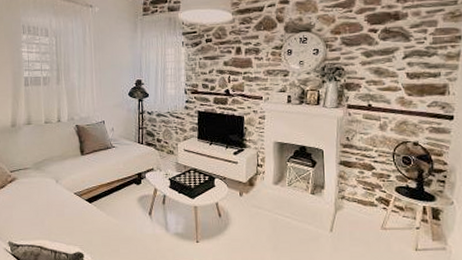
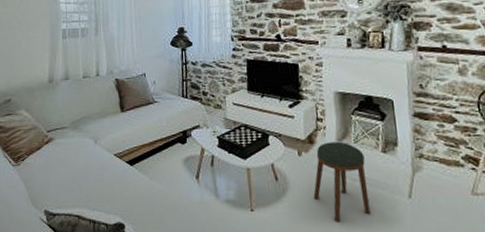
stool: none [251,184,298,252] -> present [313,141,371,222]

